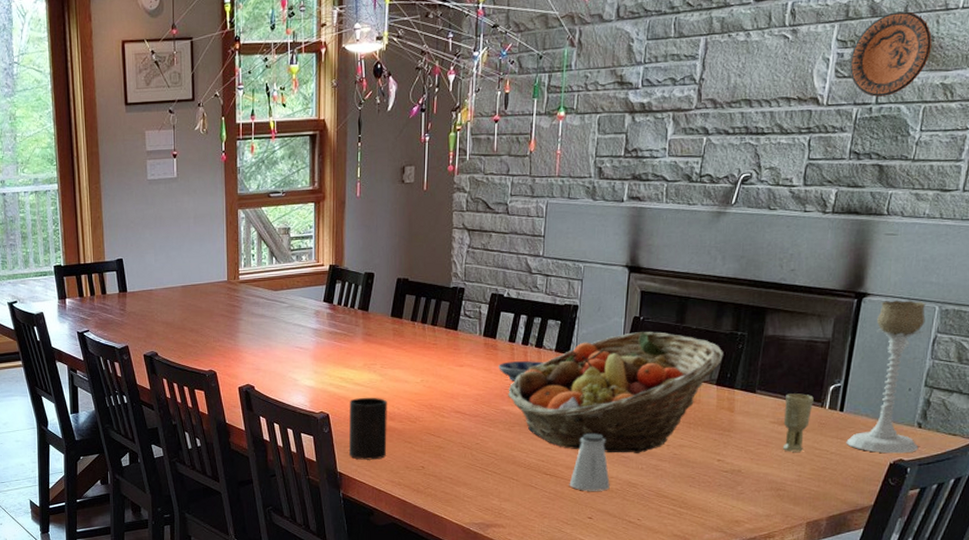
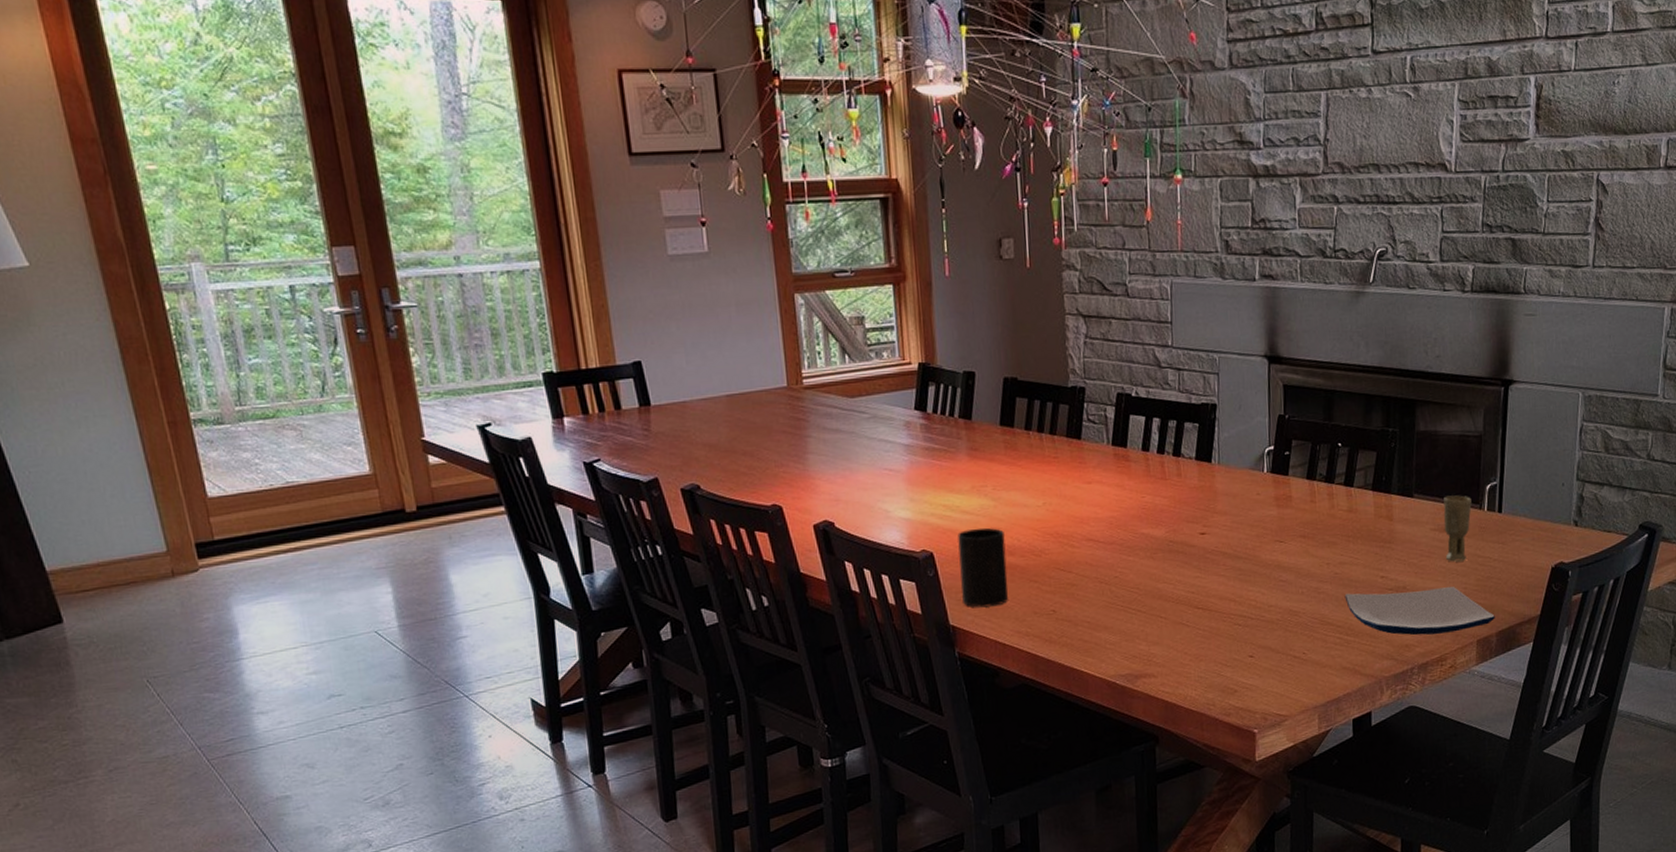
bowl: present [499,361,543,382] -> none [1133,472,1183,499]
fruit basket: present [508,331,723,453] -> none [1146,431,1376,578]
saltshaker: present [569,433,610,491] -> none [1224,555,1270,625]
plate: none [681,472,827,513] -> present [1344,587,1495,635]
candle holder: present [846,300,926,454] -> none [1507,386,1577,557]
decorative plate: present [849,11,932,97] -> none [1473,71,1549,164]

